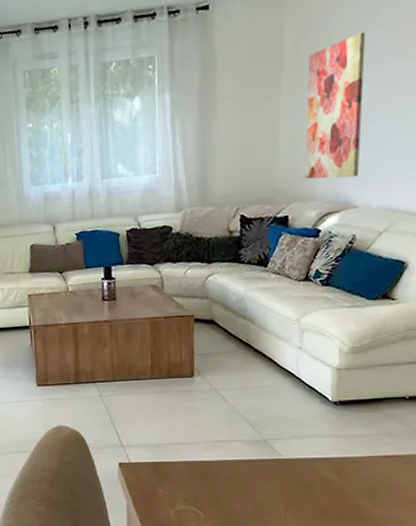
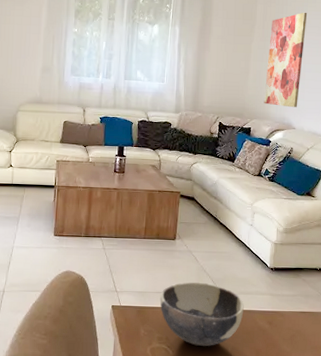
bowl: none [179,427,298,507] -> present [159,282,244,347]

